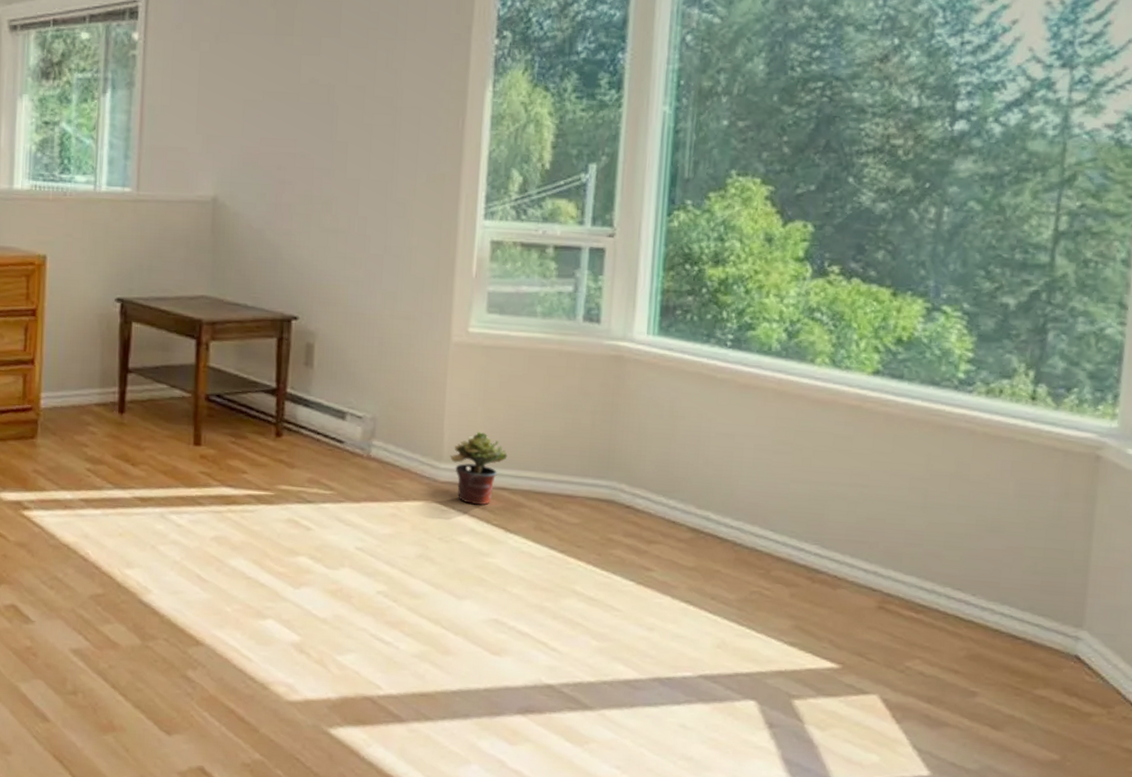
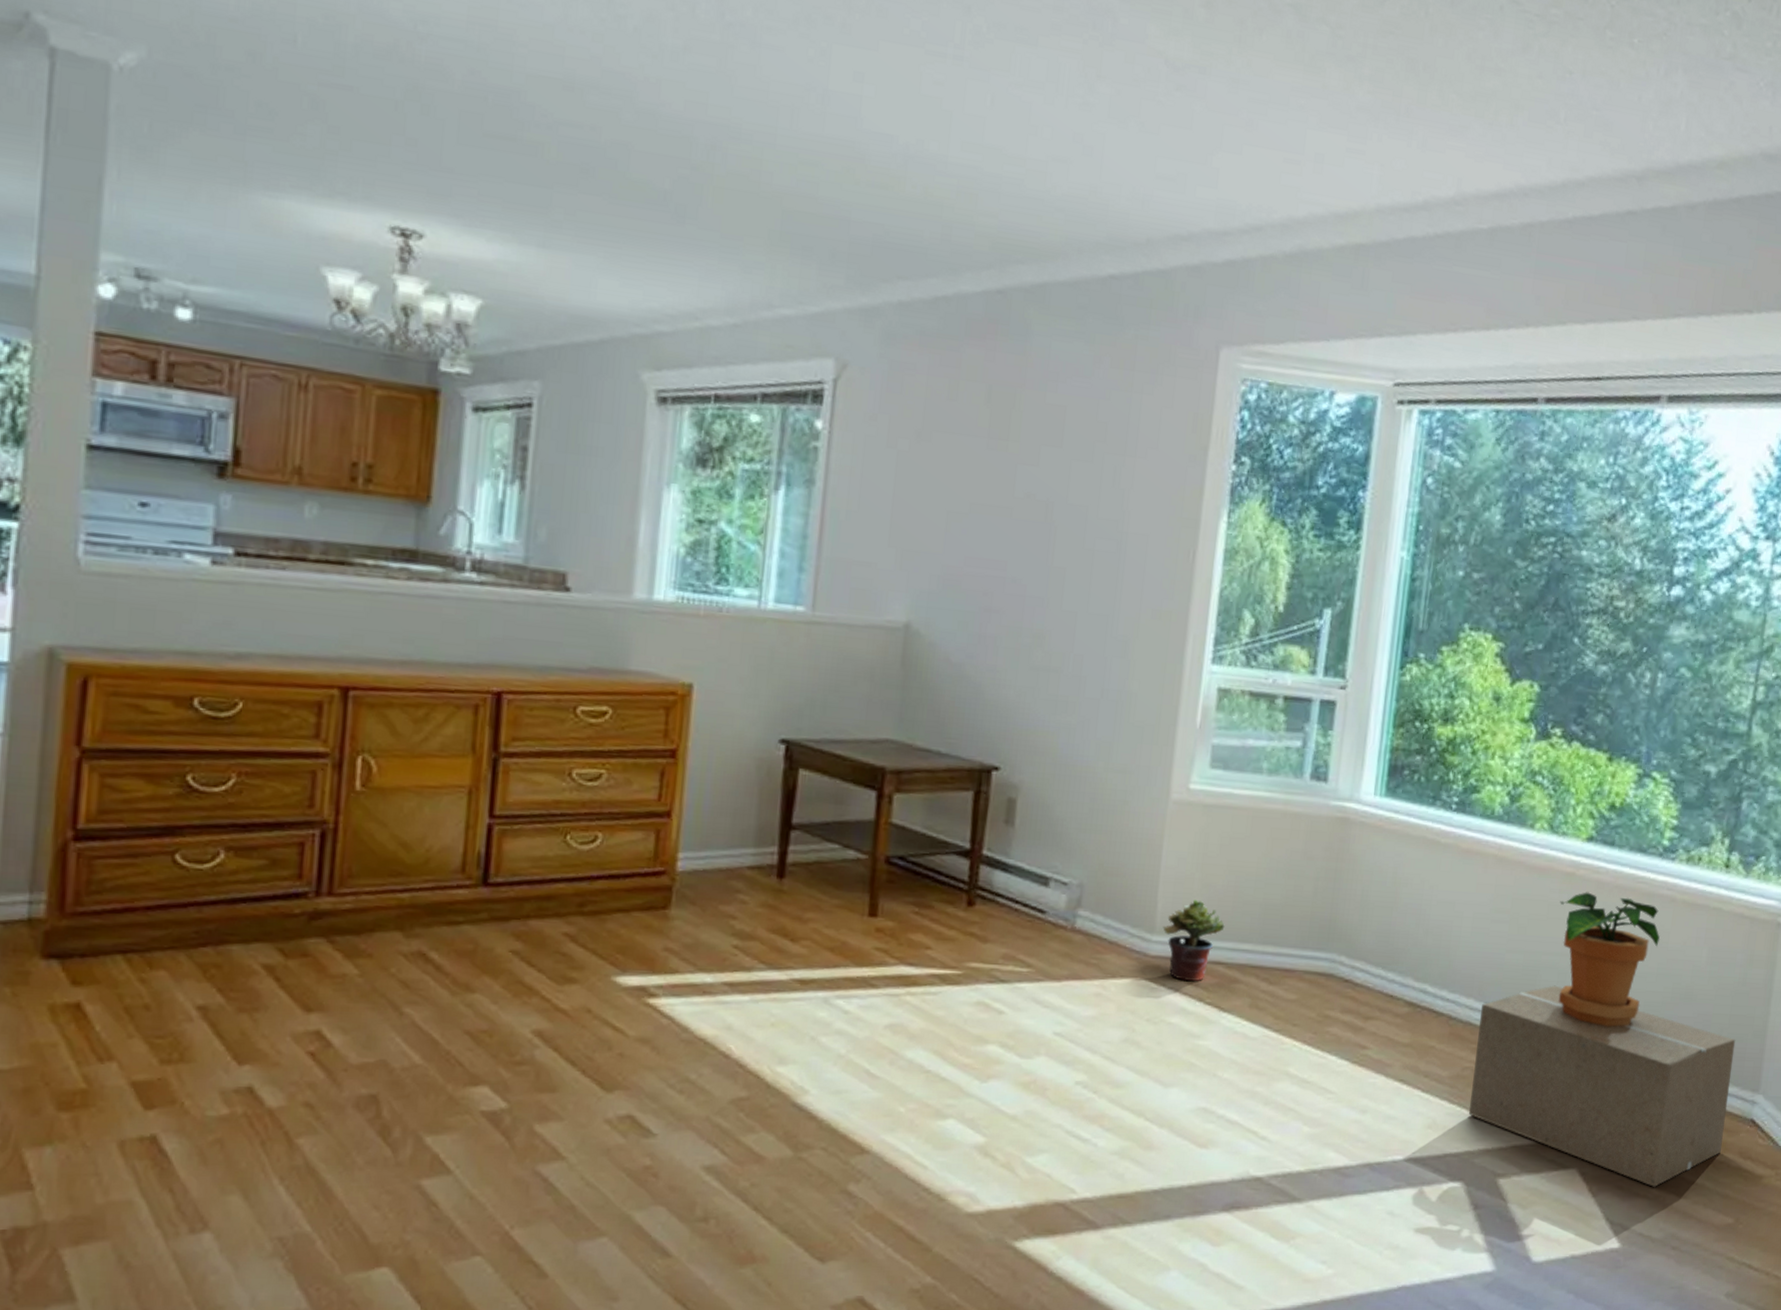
cardboard box: none [758,515,1053,718] -> present [1468,985,1736,1187]
potted plant: none [846,424,959,557] -> present [1558,892,1660,1027]

